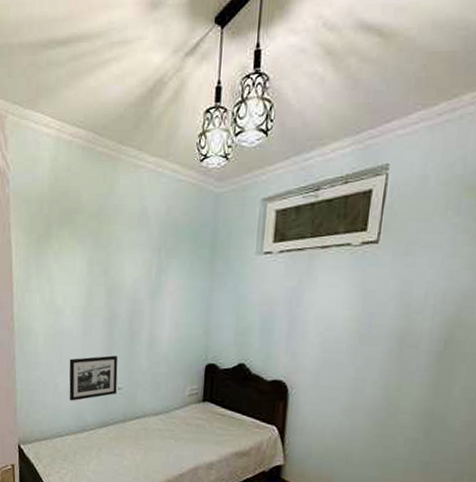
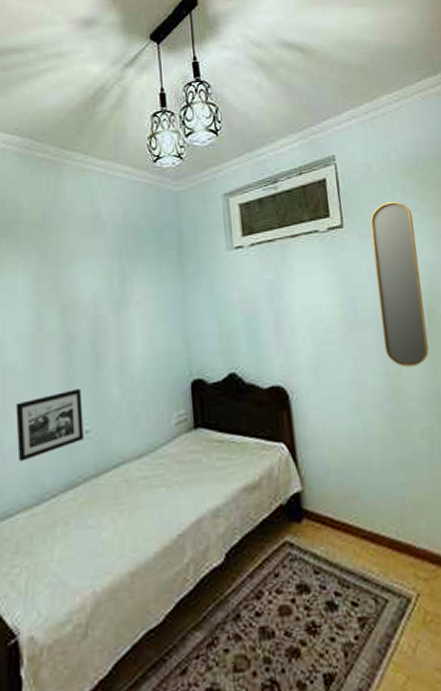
home mirror: none [390,221,461,385] -> present [370,202,429,368]

